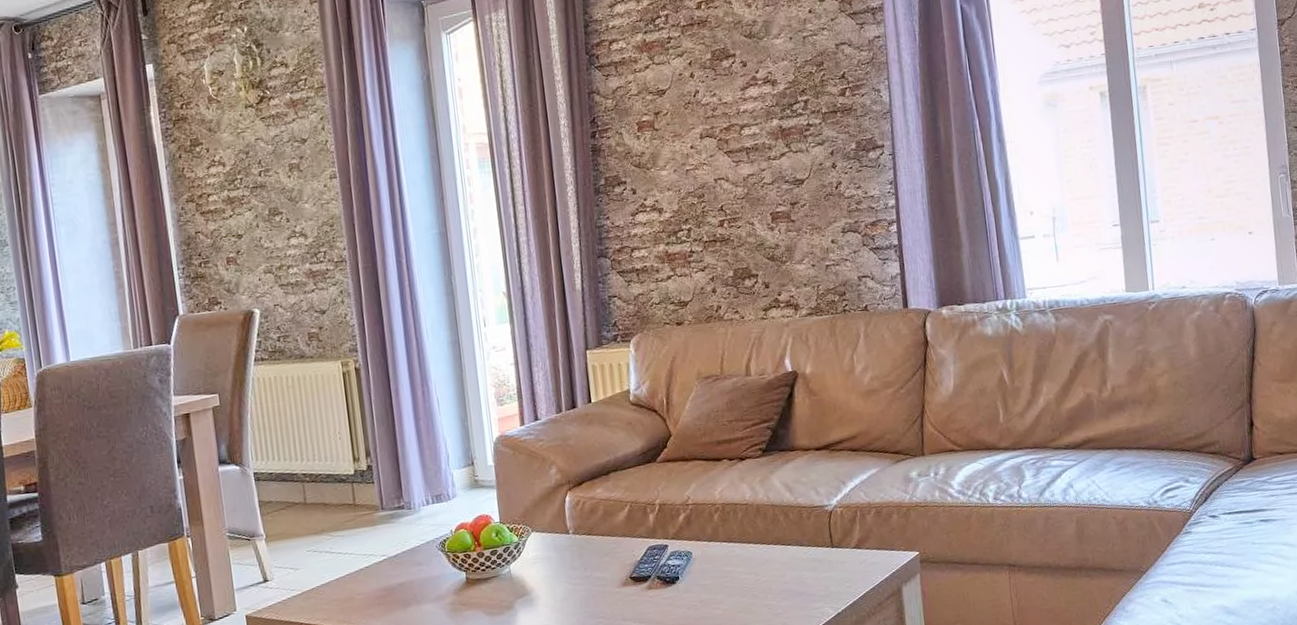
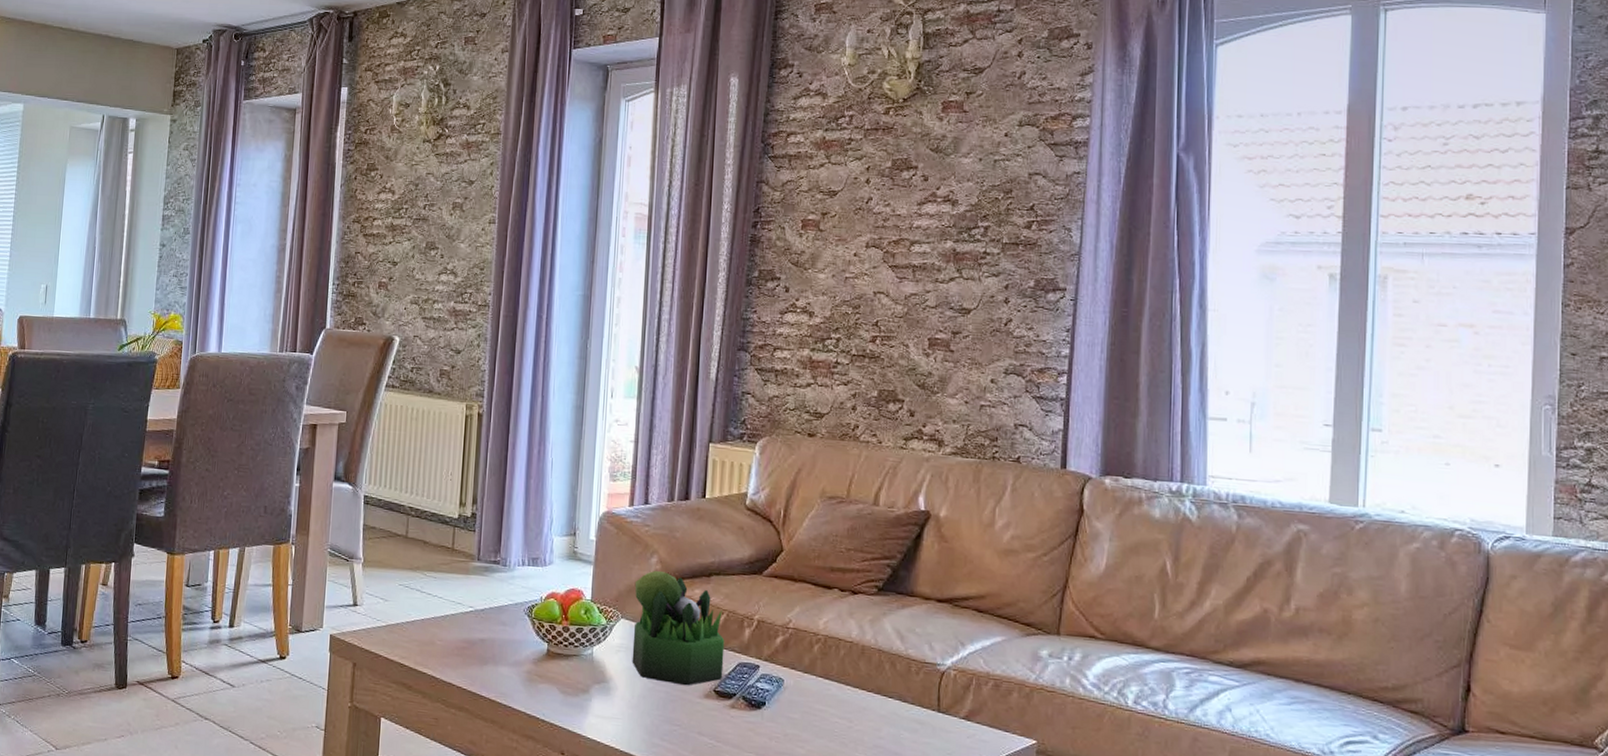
plant: none [538,479,636,582] -> present [632,571,725,686]

